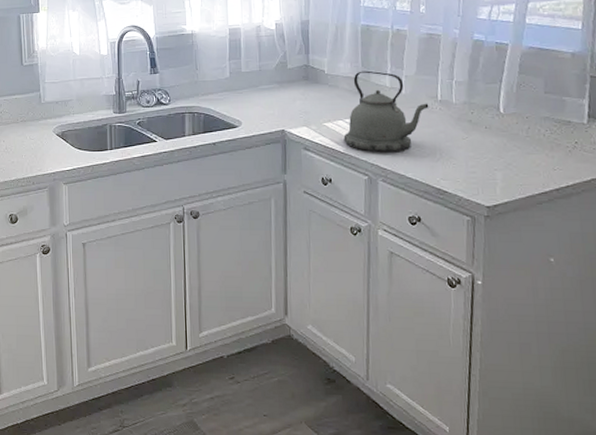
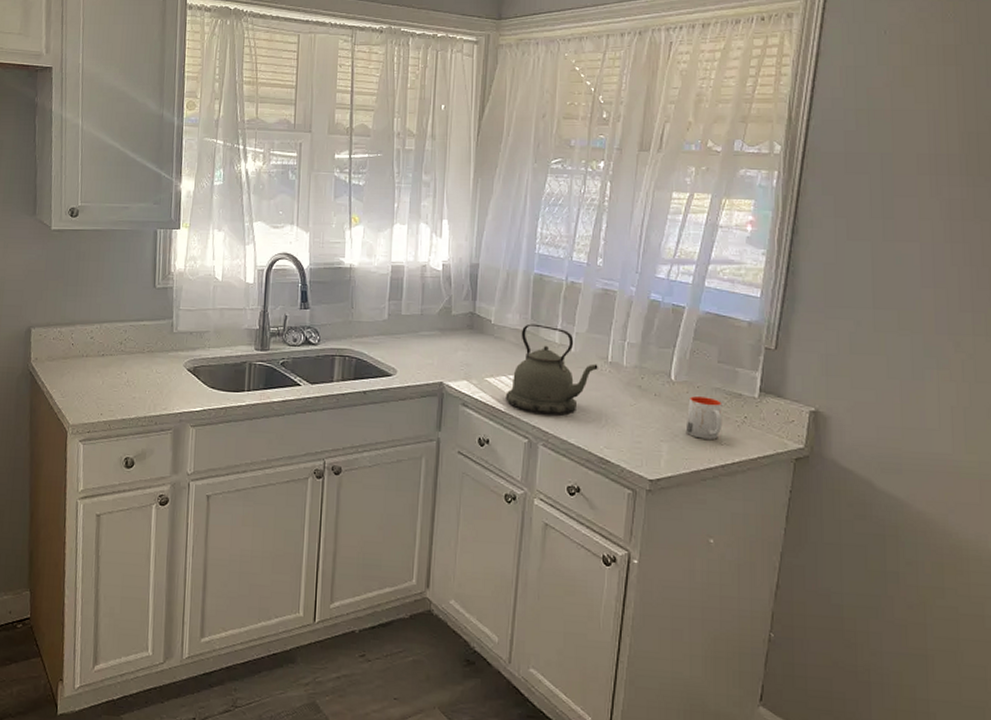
mug: none [518,126,554,165] -> present [685,396,723,439]

